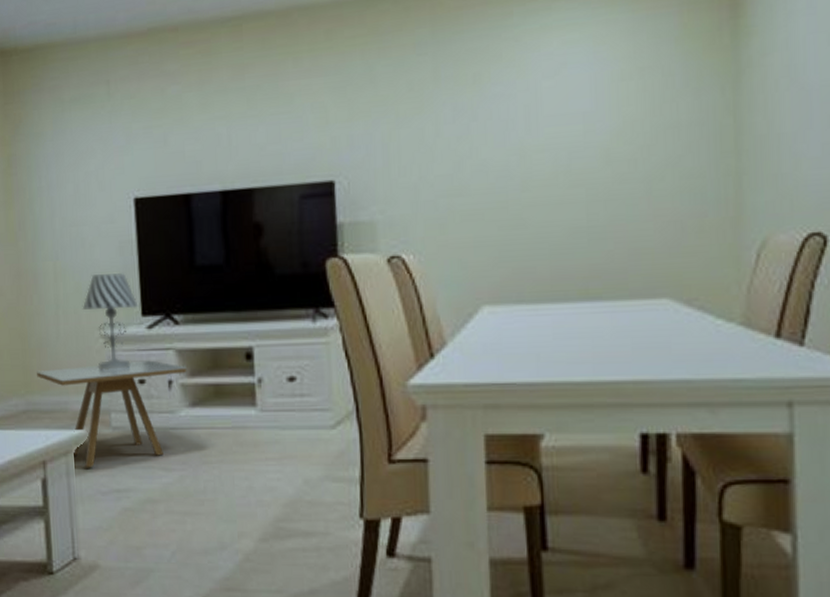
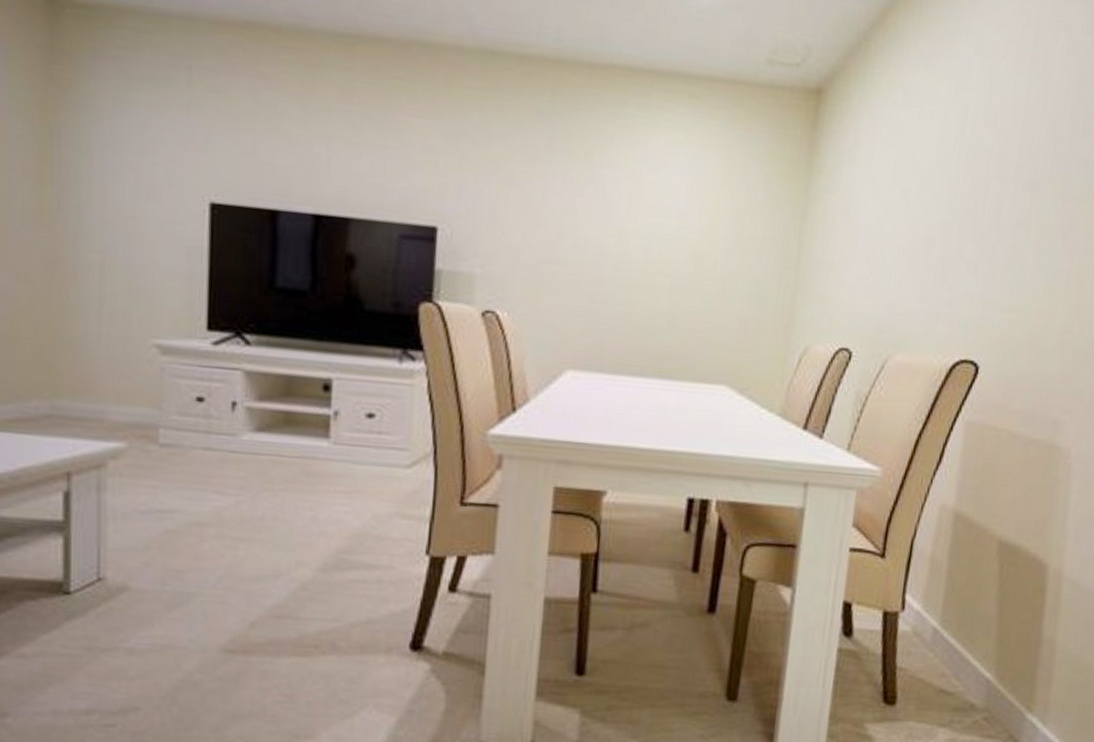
side table: present [37,360,187,468] -> none [68,373,255,485]
table lamp: present [82,273,139,370] -> none [133,277,204,384]

